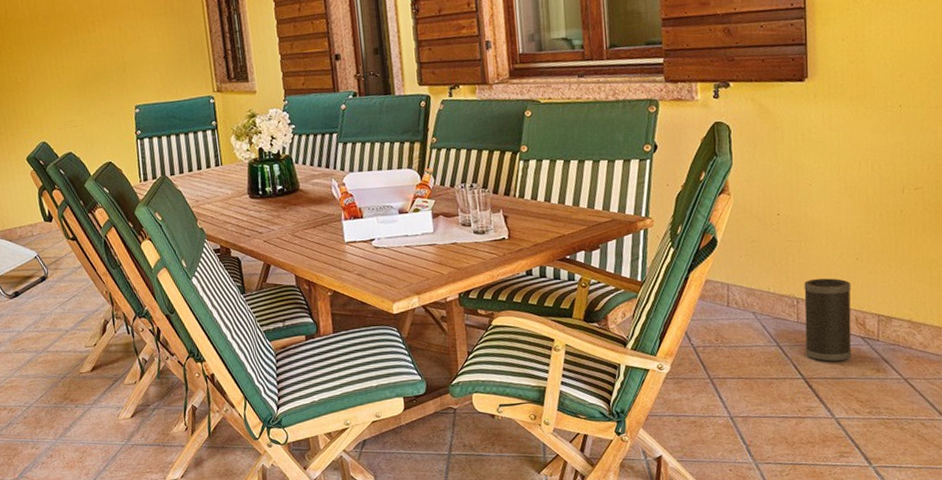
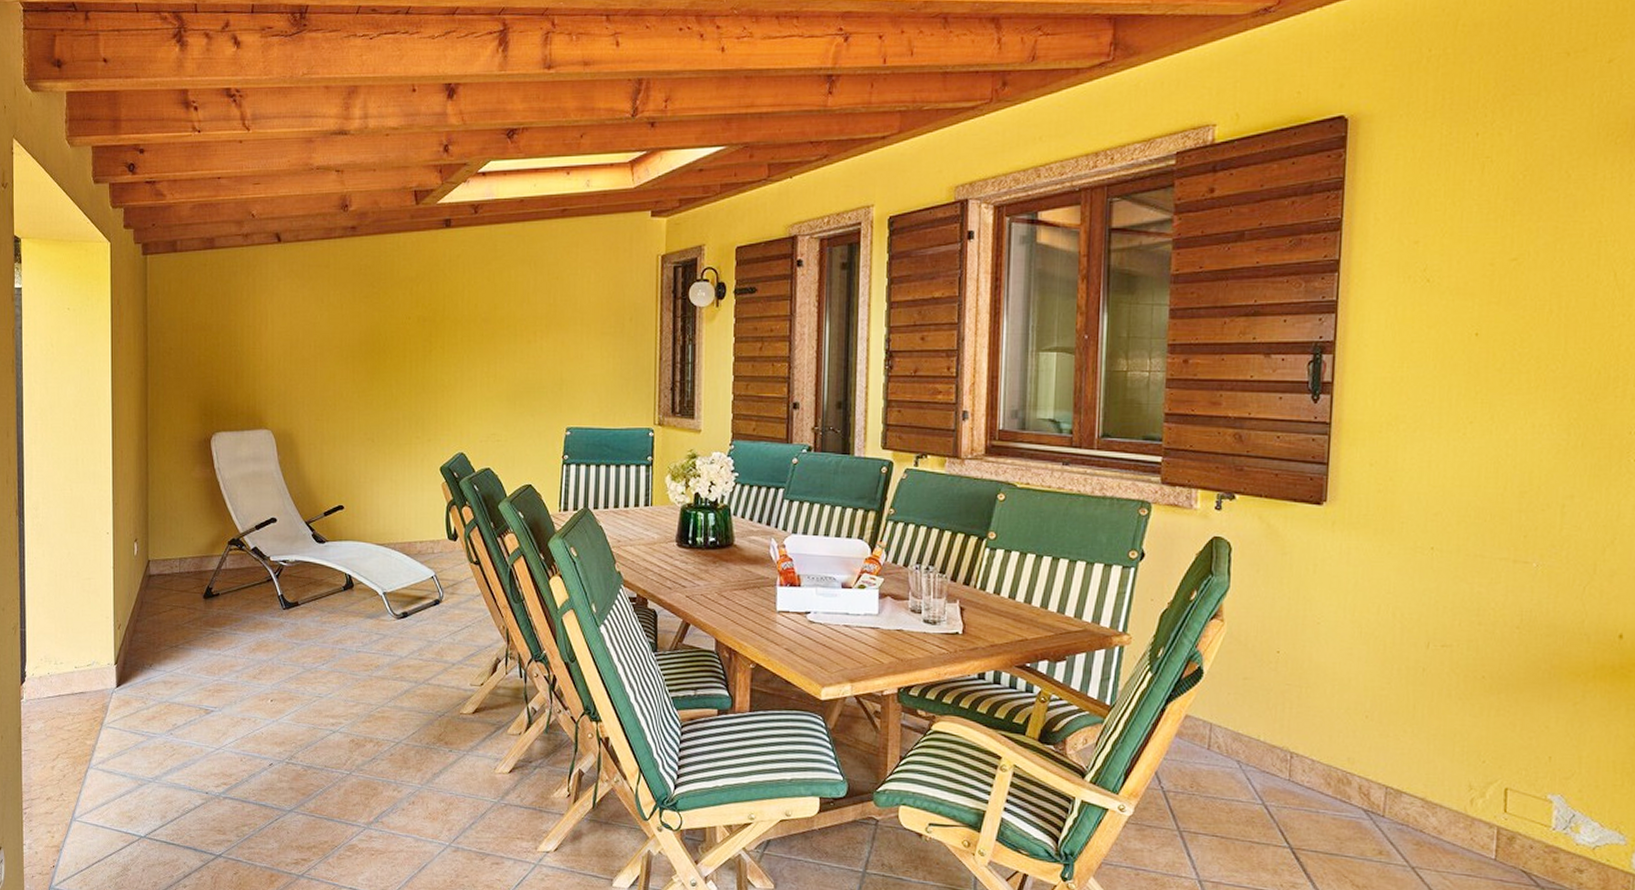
speaker: present [804,278,852,361] -> none [1294,732,1357,835]

